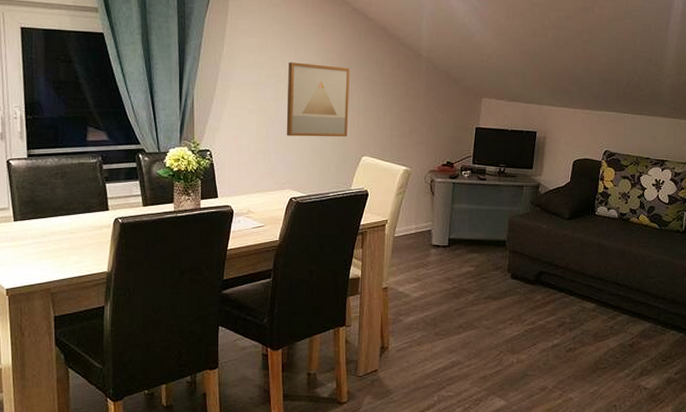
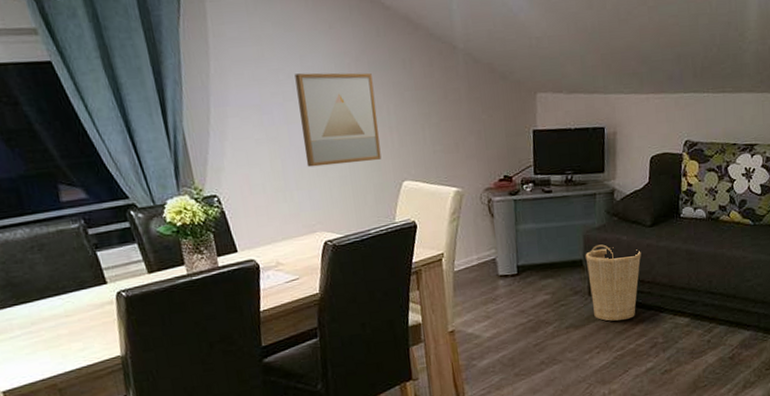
basket: none [508,229,558,298] -> present [585,244,642,321]

